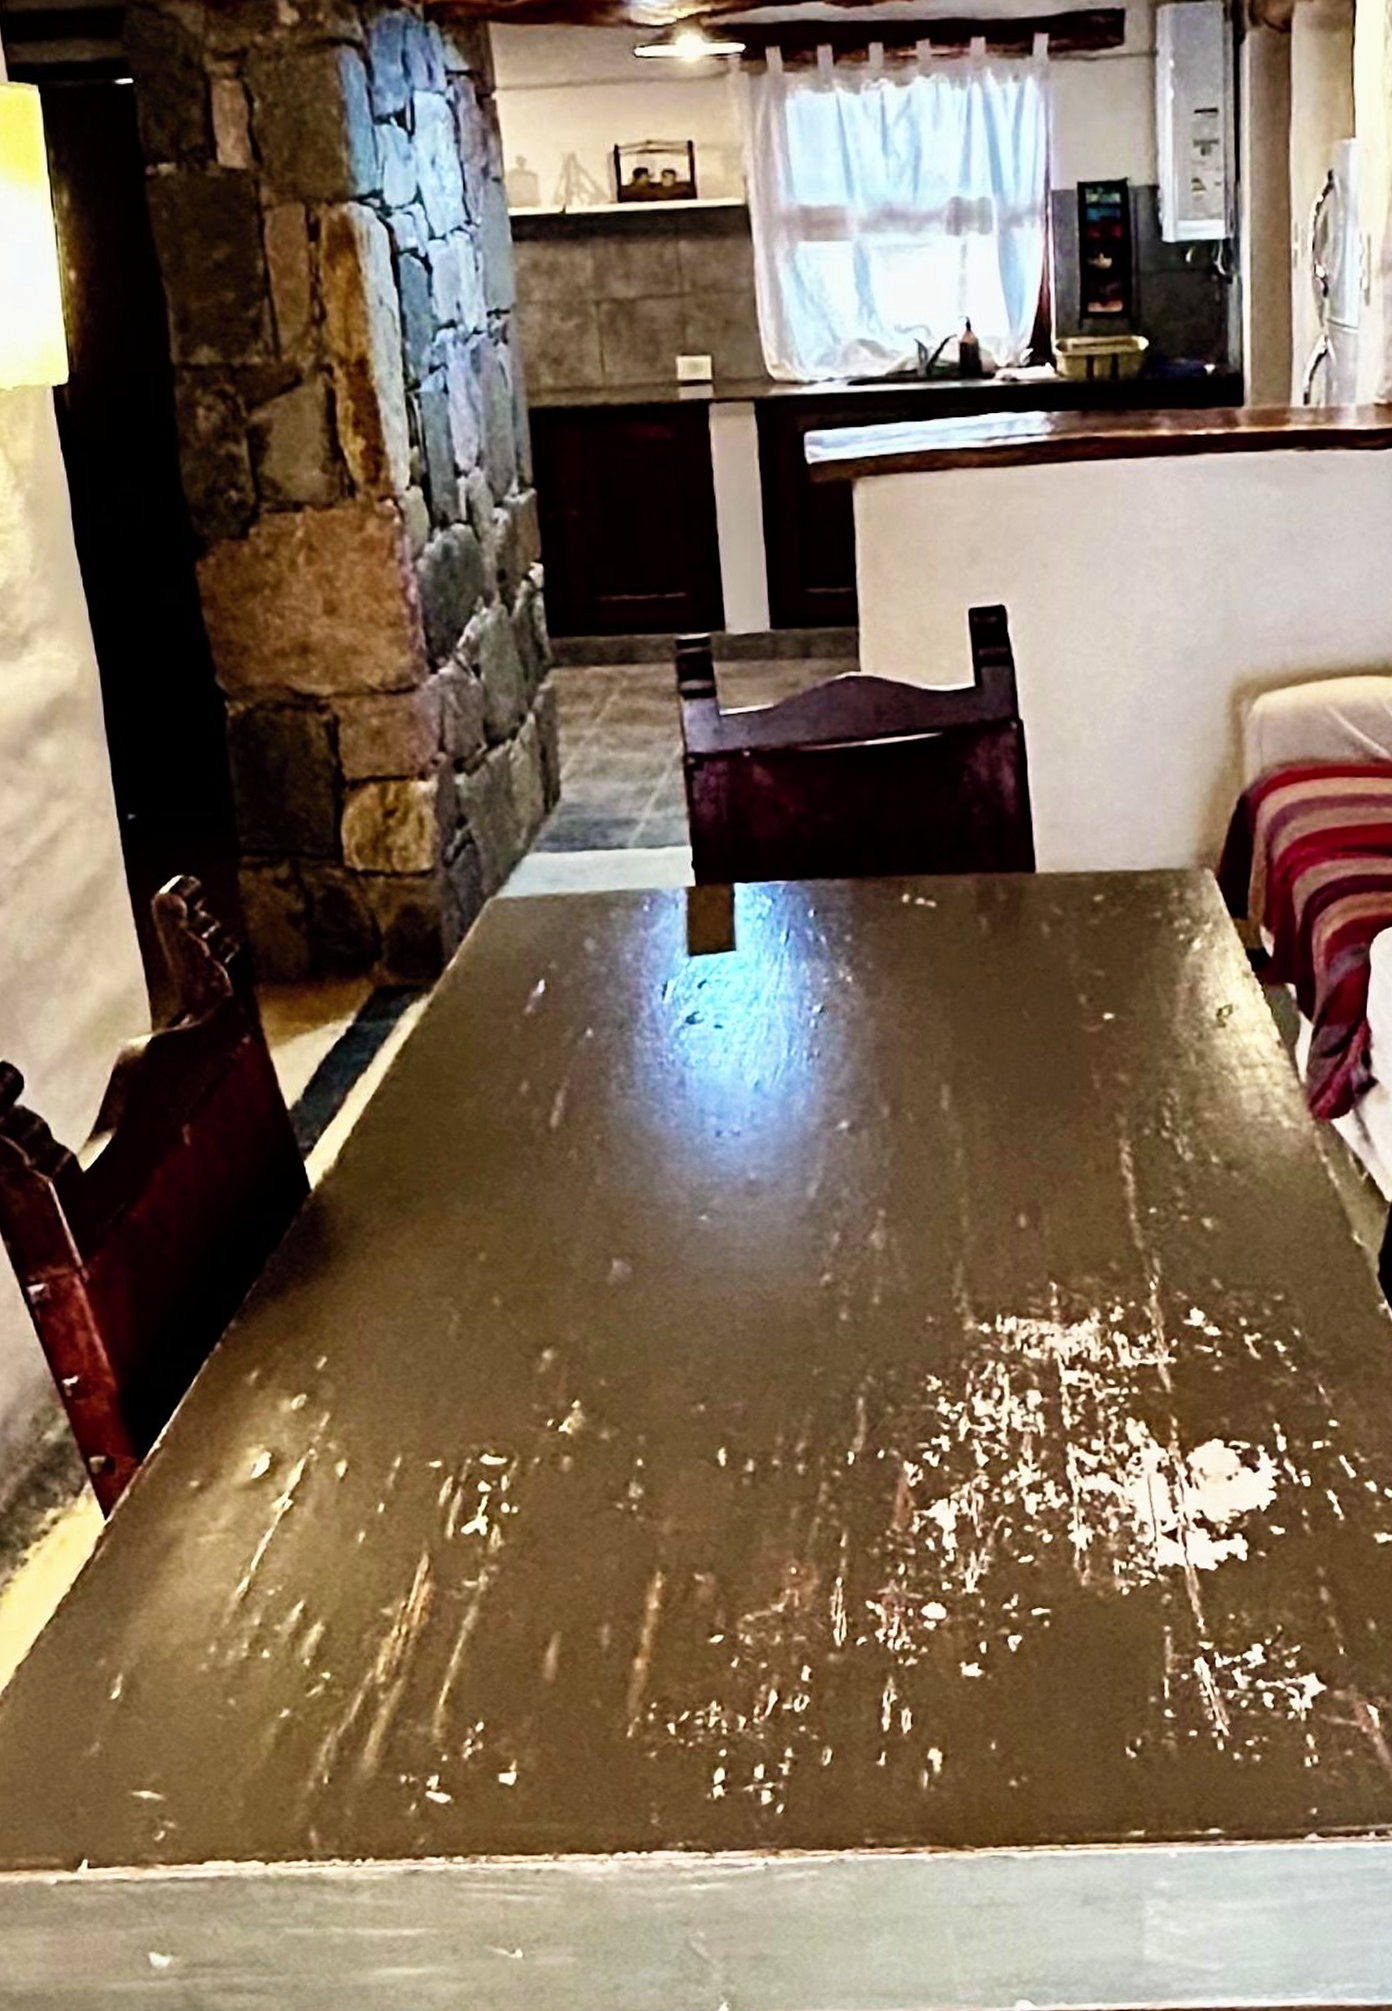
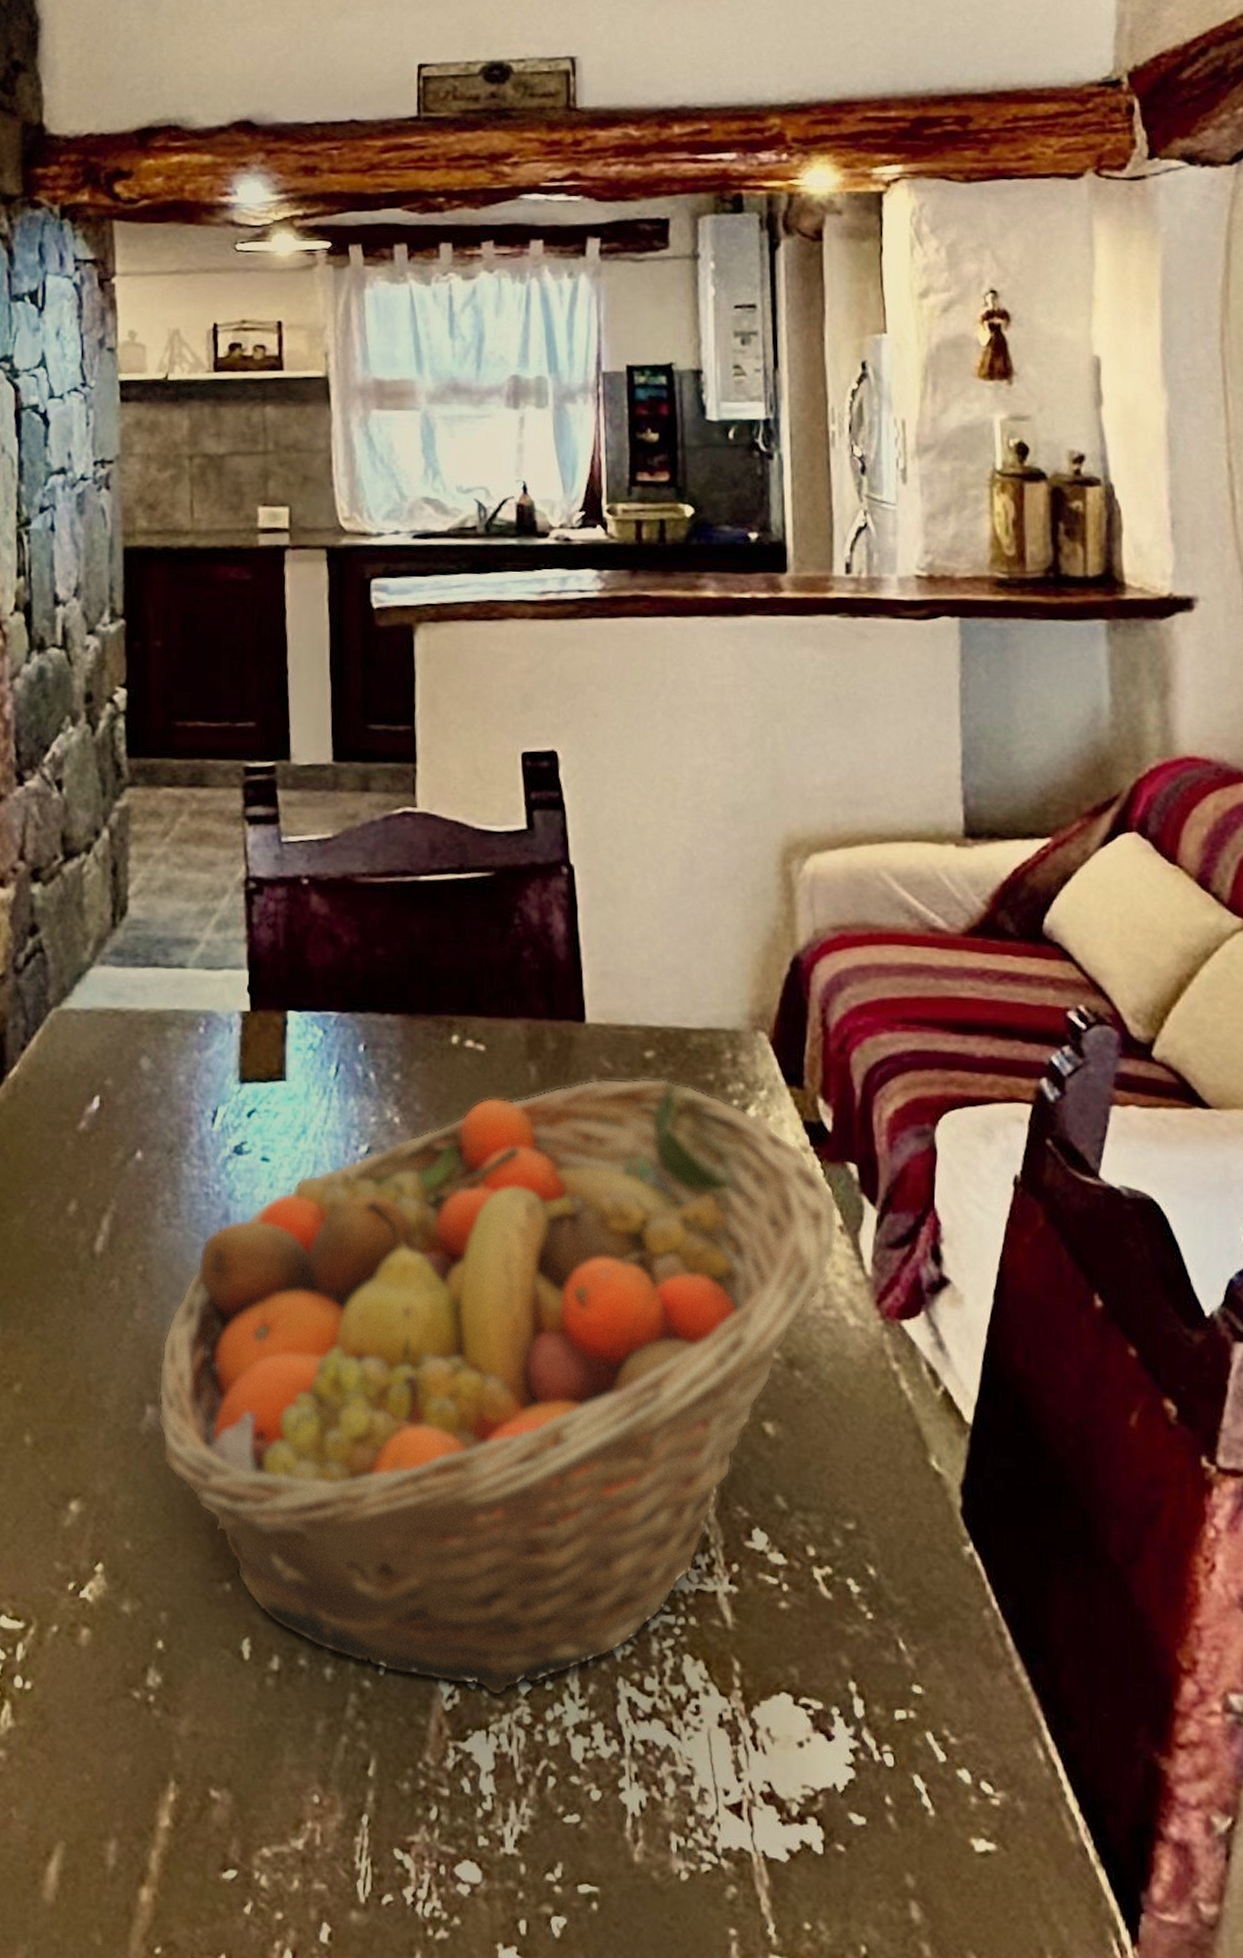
fruit basket: none [623,919,1276,1471] -> present [157,1078,838,1697]

